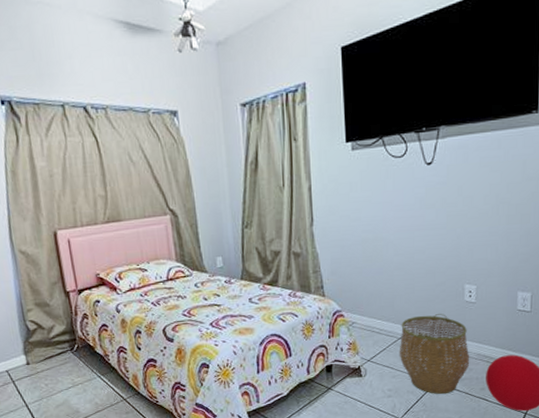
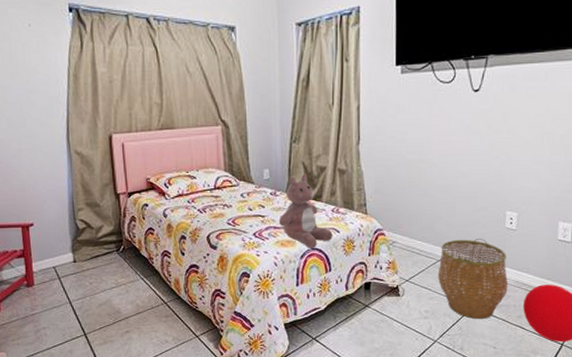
stuffed animal: none [235,259,292,335] -> present [278,174,333,248]

